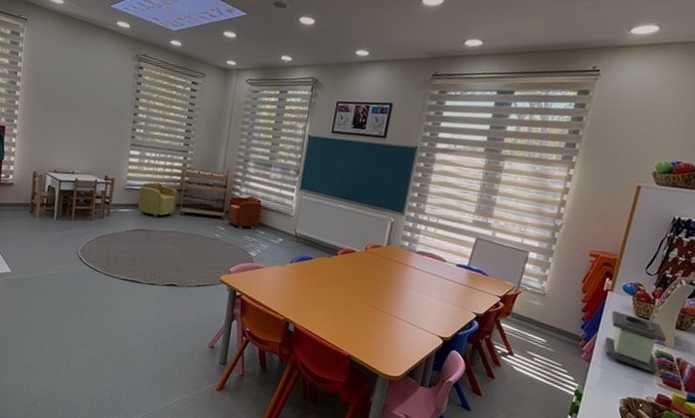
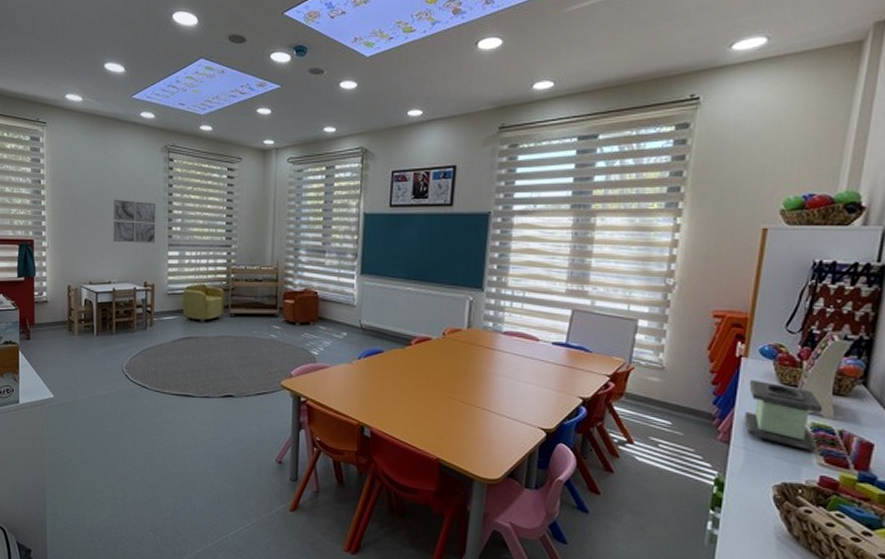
wall art: none [79,97,123,142] -> present [112,199,156,243]

